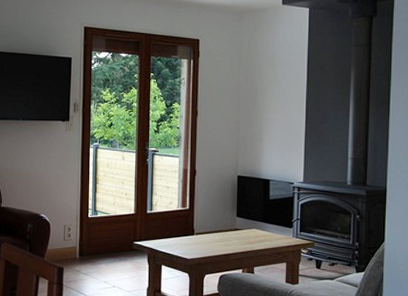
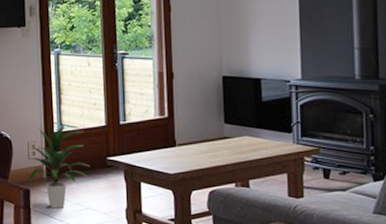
indoor plant: none [63,211,119,286] -> present [29,126,91,209]

